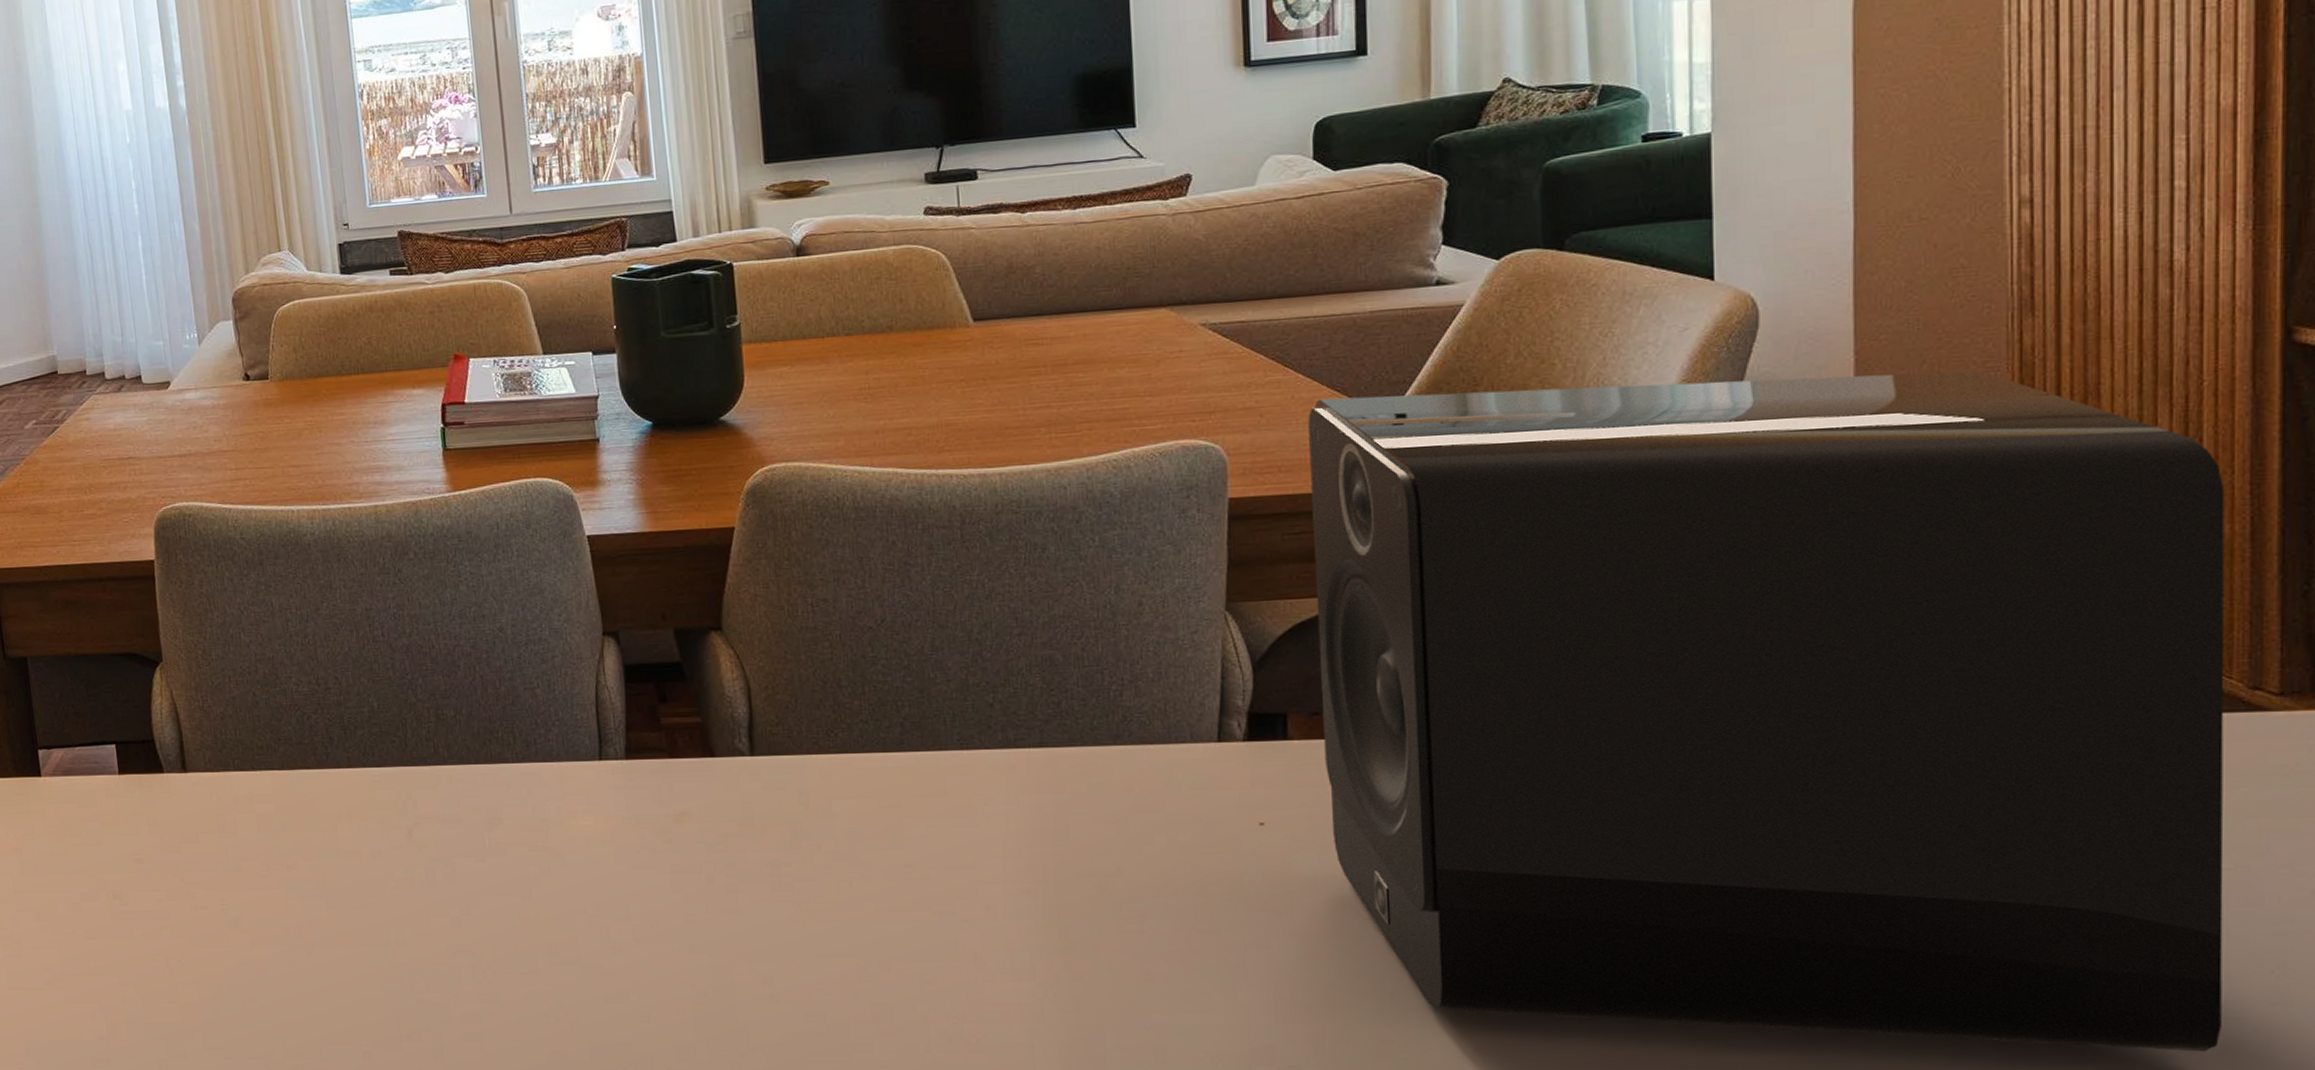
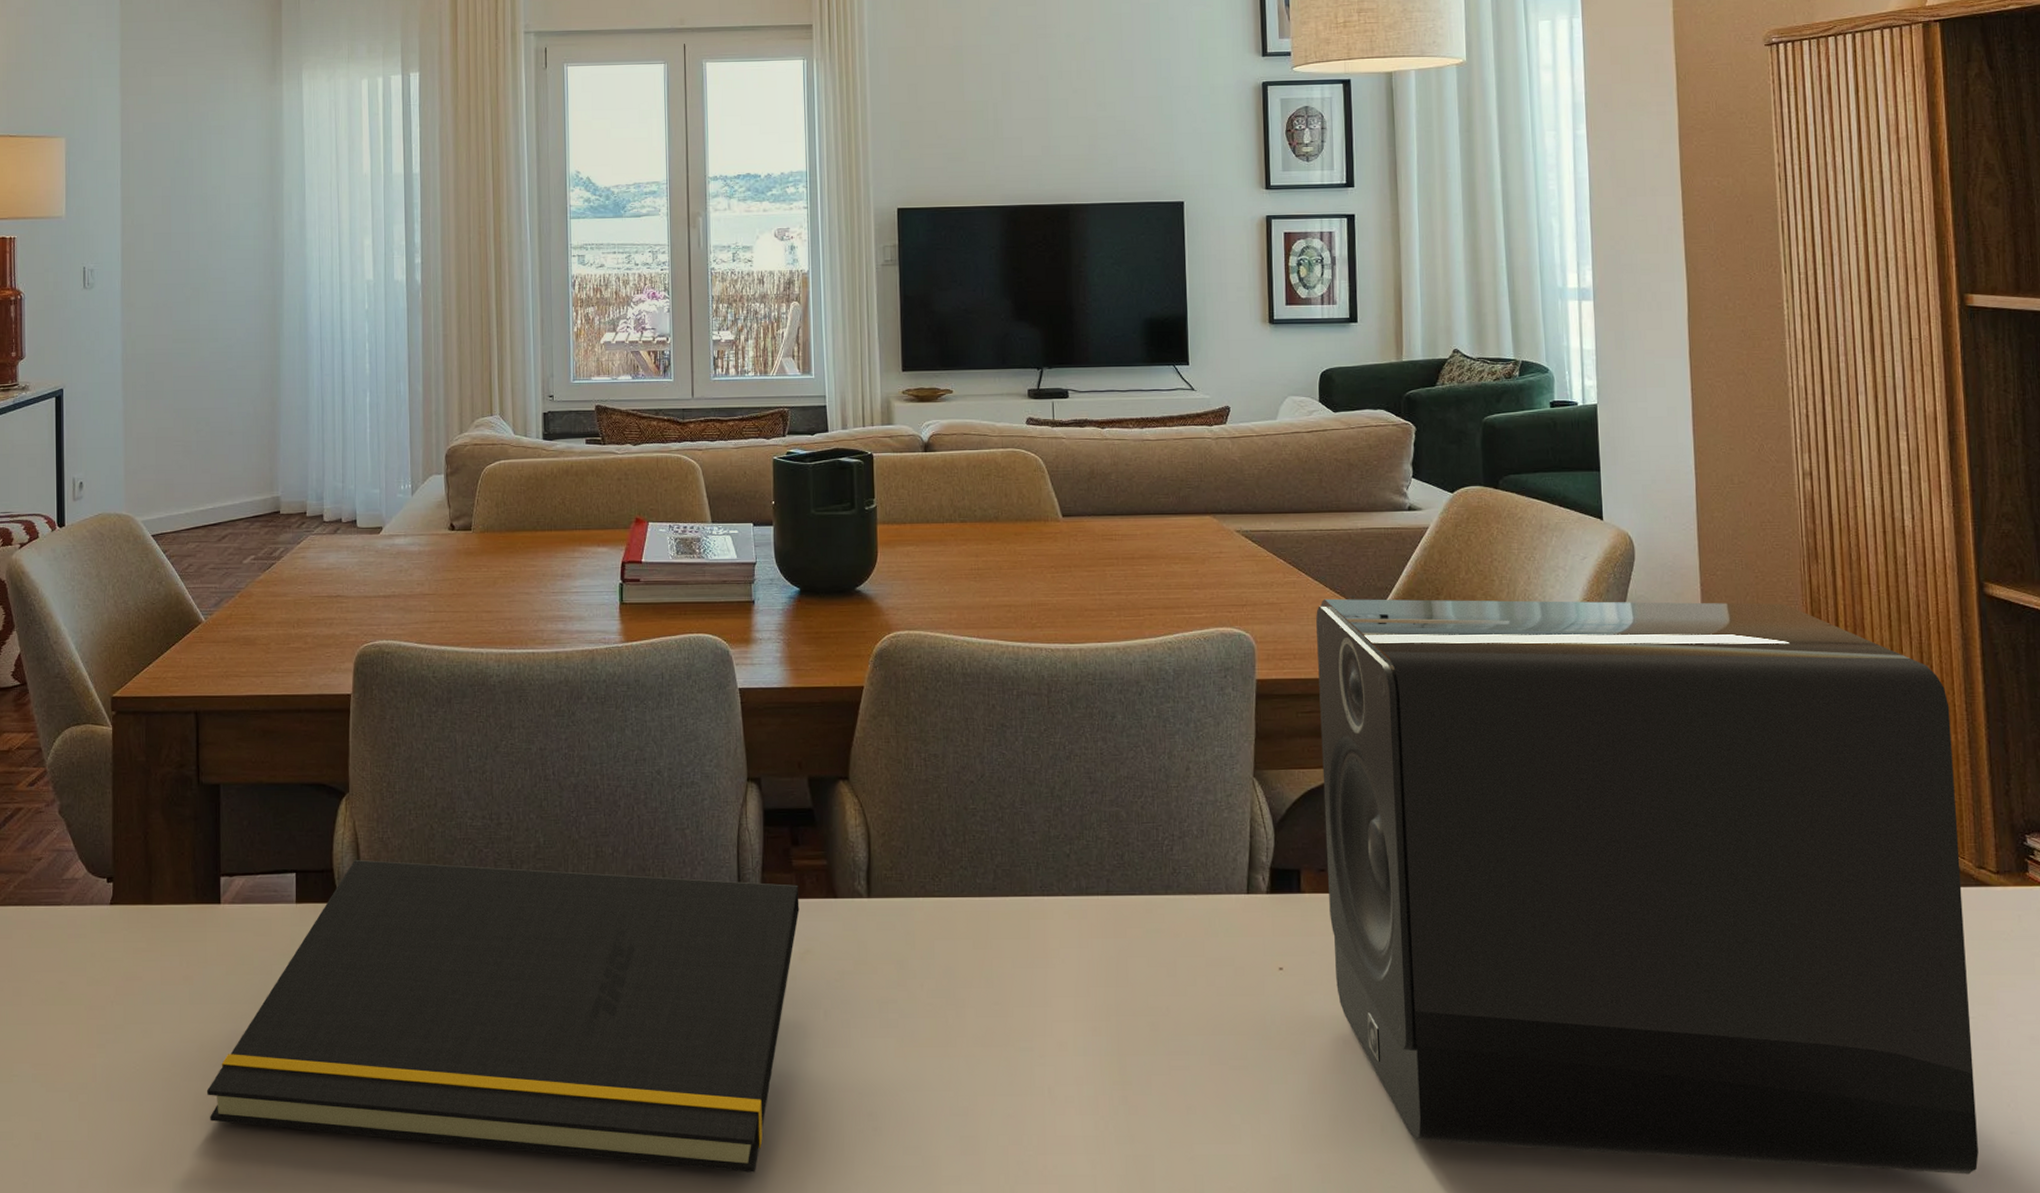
notepad: none [48,729,672,1039] -> present [206,859,800,1173]

